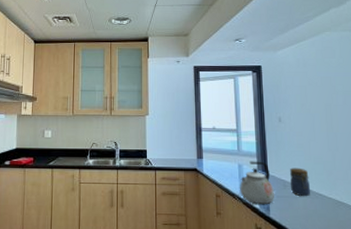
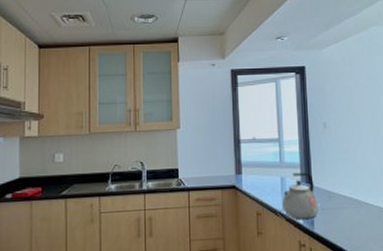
jar: present [290,167,311,197] -> none [335,176,357,207]

